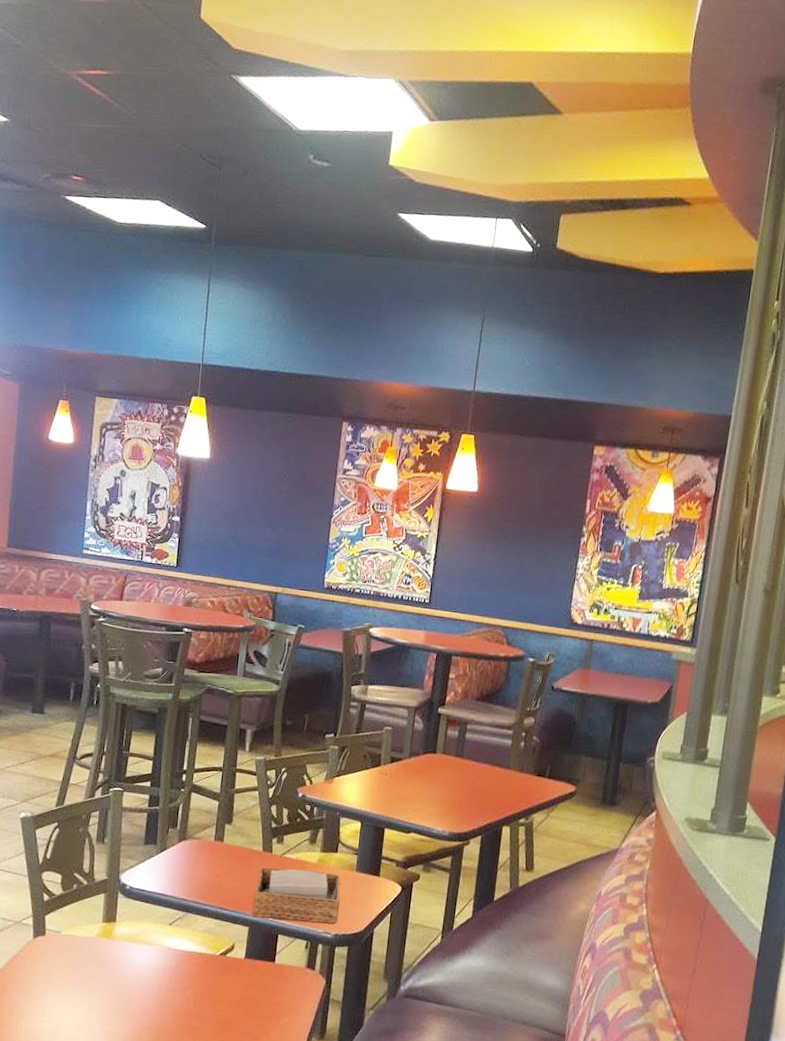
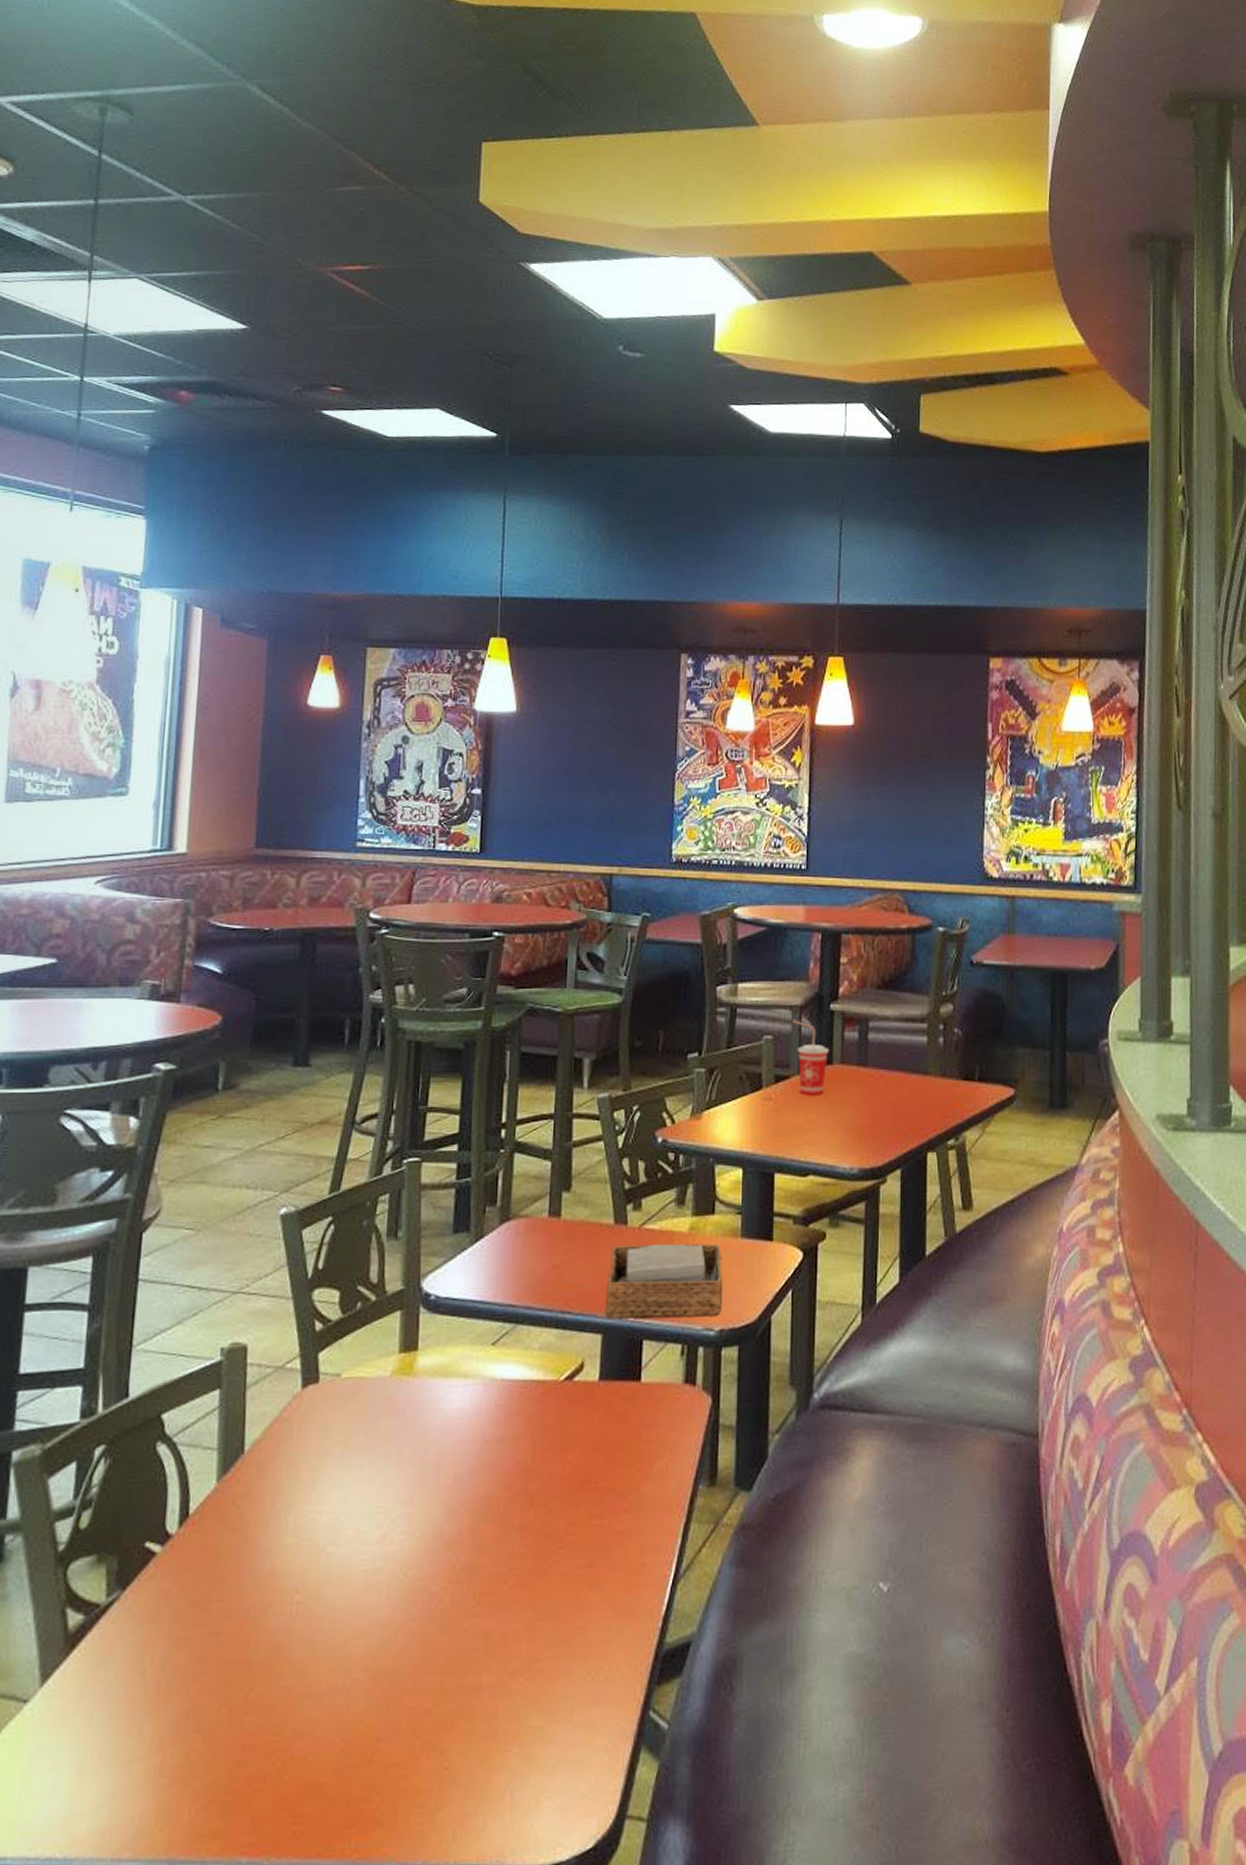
beverage cup: none [408,717,435,776] -> present [793,1020,830,1096]

